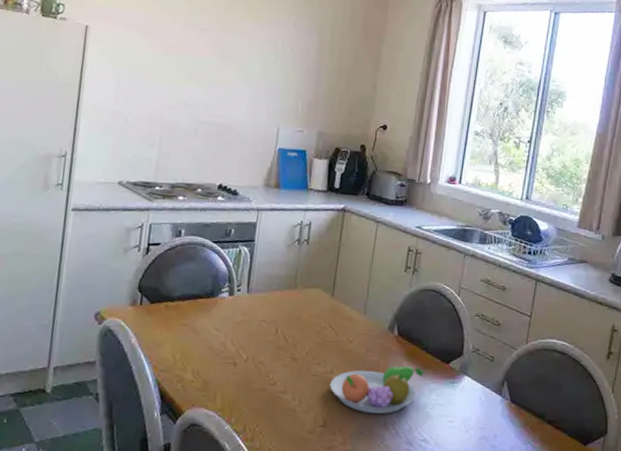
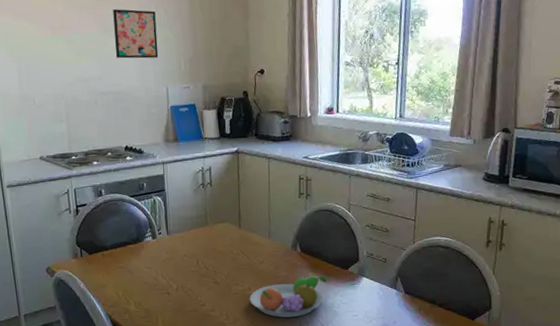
wall art: none [228,37,281,95] -> present [113,9,159,59]

